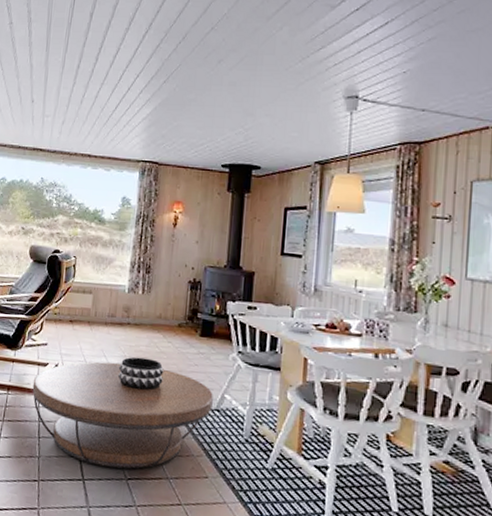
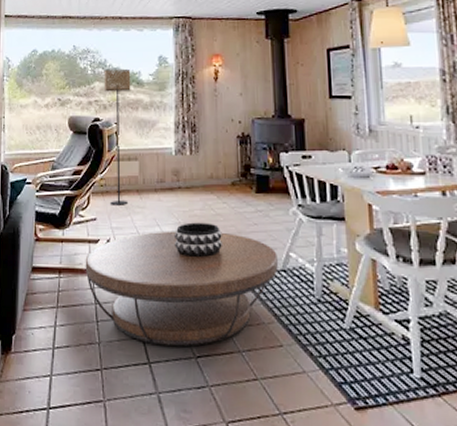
floor lamp: none [62,204,94,334] -> present [104,68,131,205]

